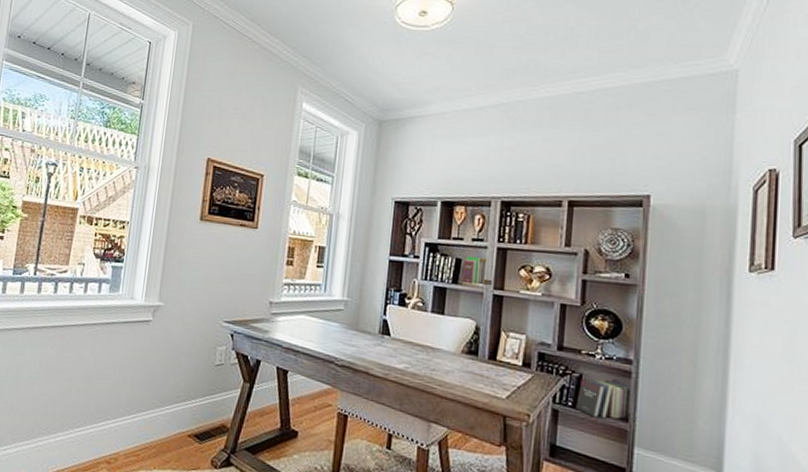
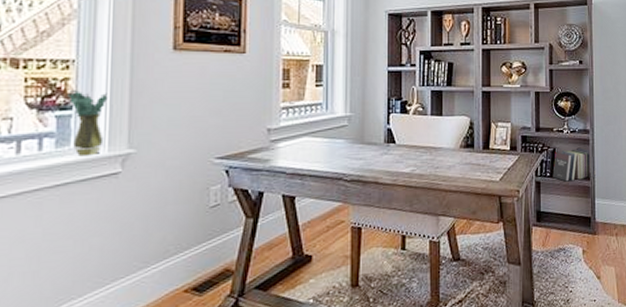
vase: none [121,245,149,304] -> present [67,89,108,157]
books: present [461,256,492,286] -> none [454,59,480,85]

